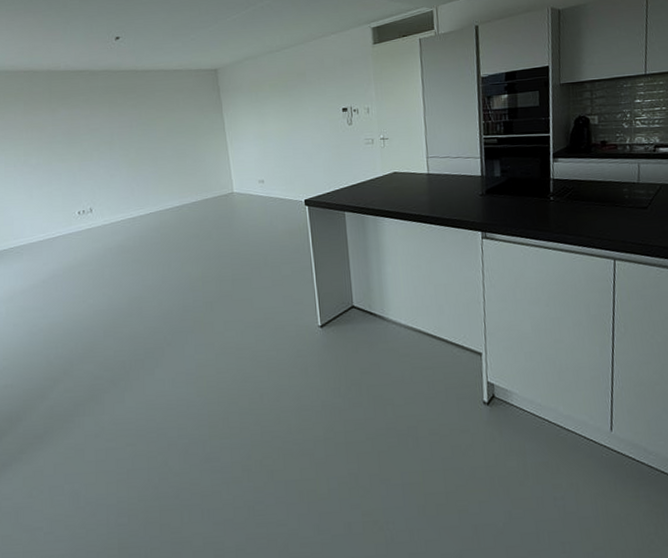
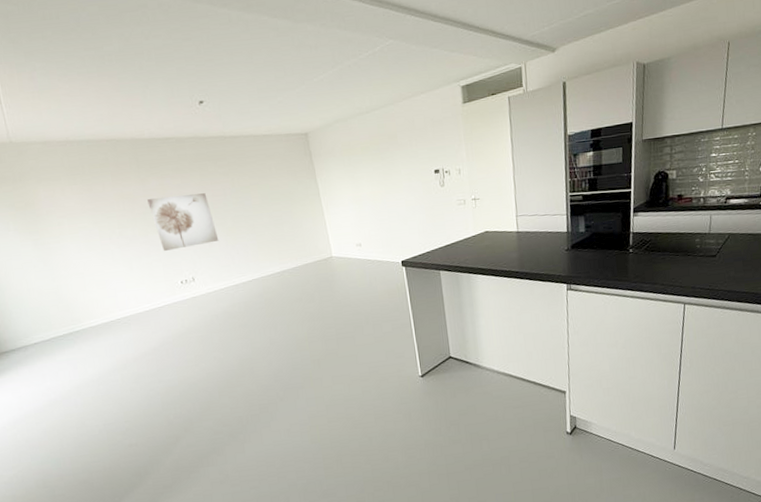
wall art: none [55,124,121,181] -> present [147,193,219,252]

